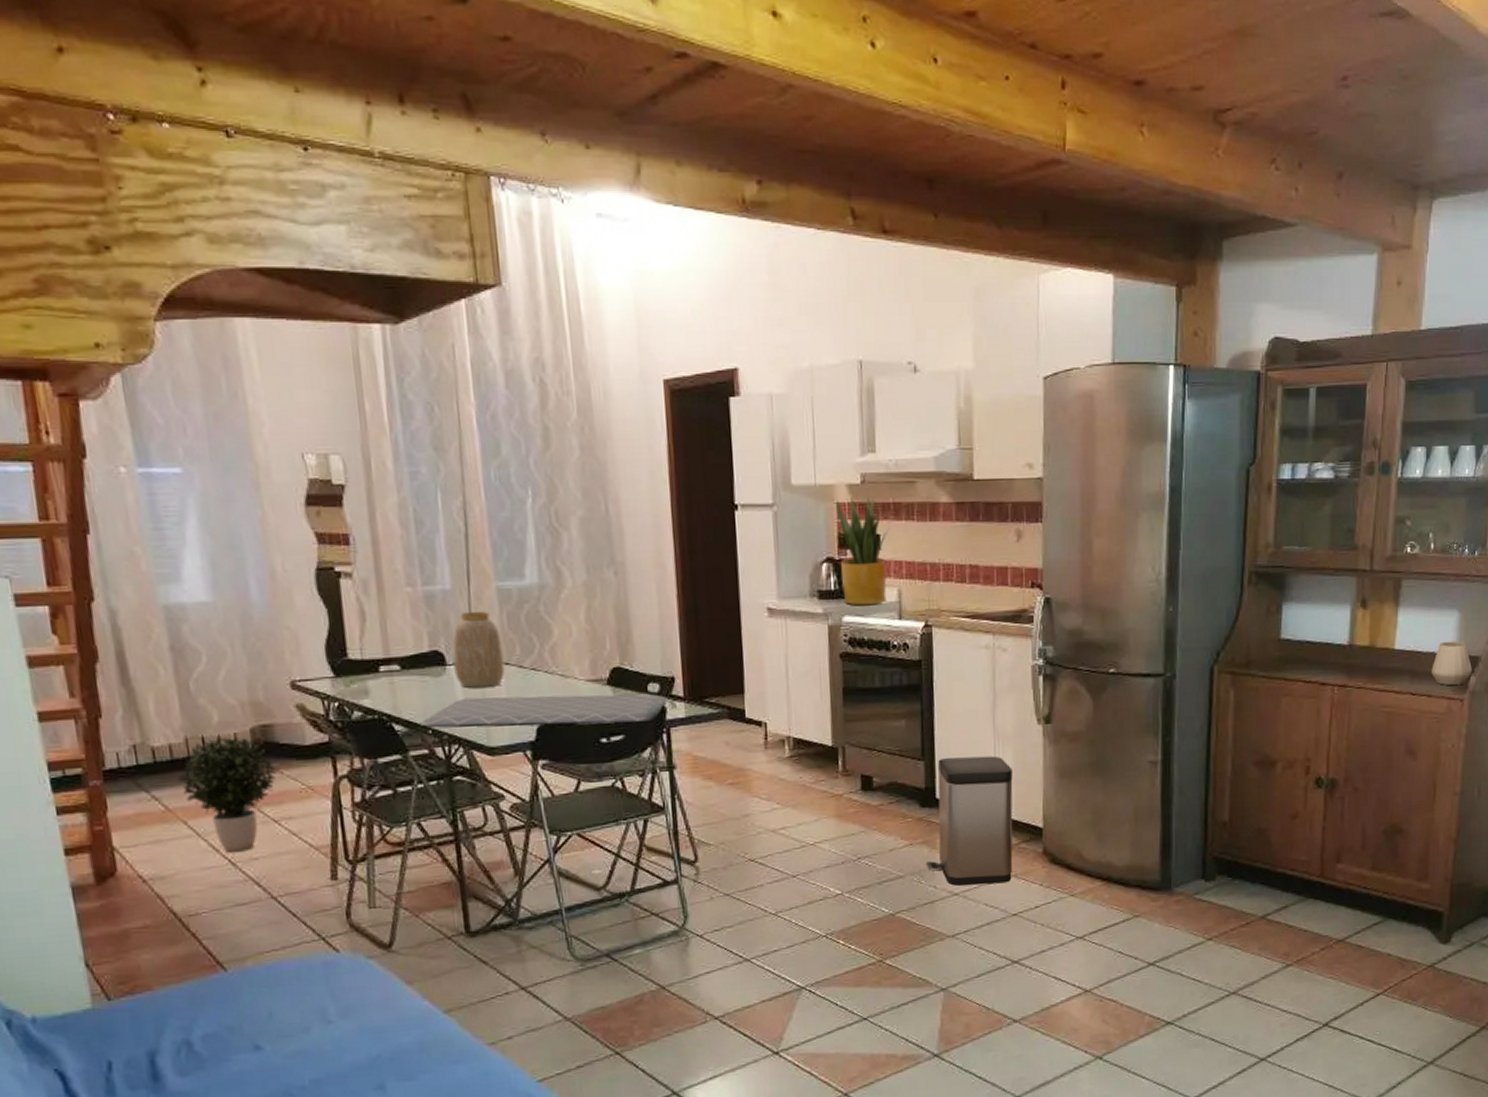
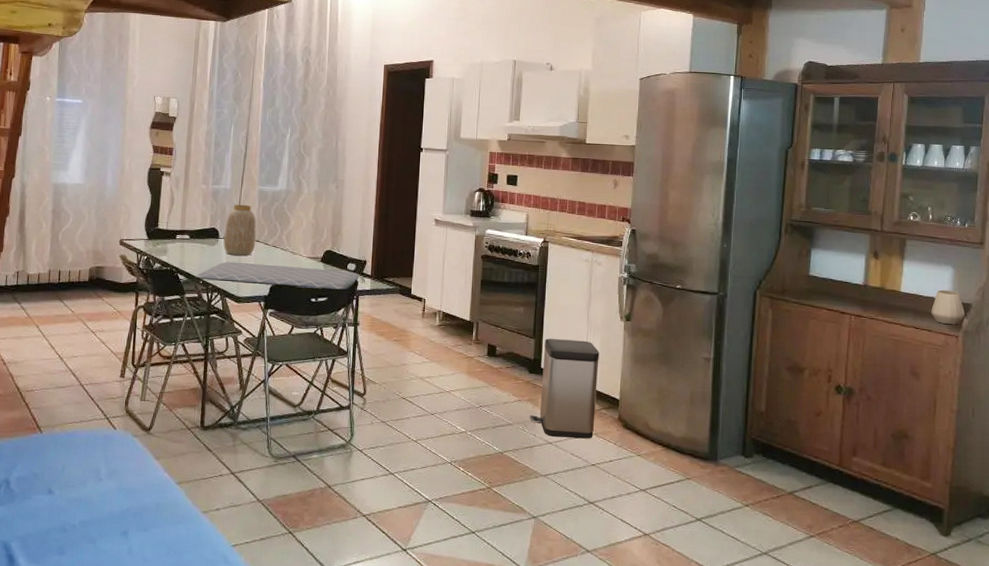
potted plant: present [177,737,276,853] -> none [38,272,100,351]
planter: present [835,493,888,606] -> none [488,147,523,224]

